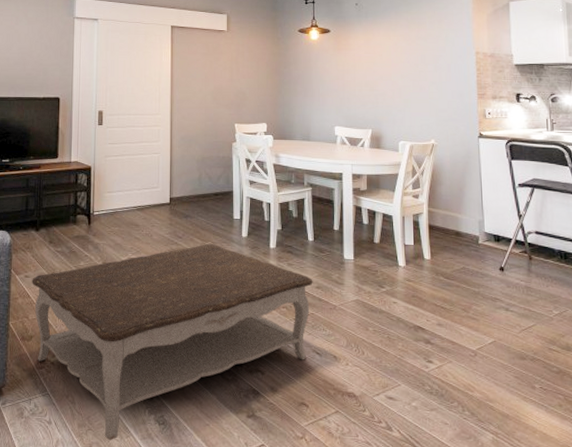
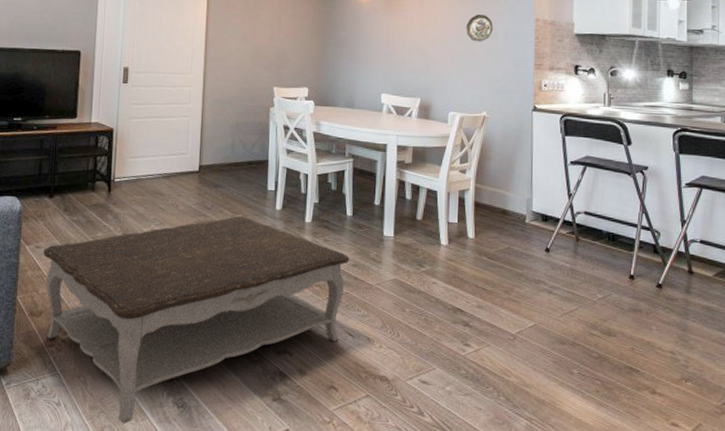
decorative plate: none [411,50,436,76] -> present [466,14,493,42]

